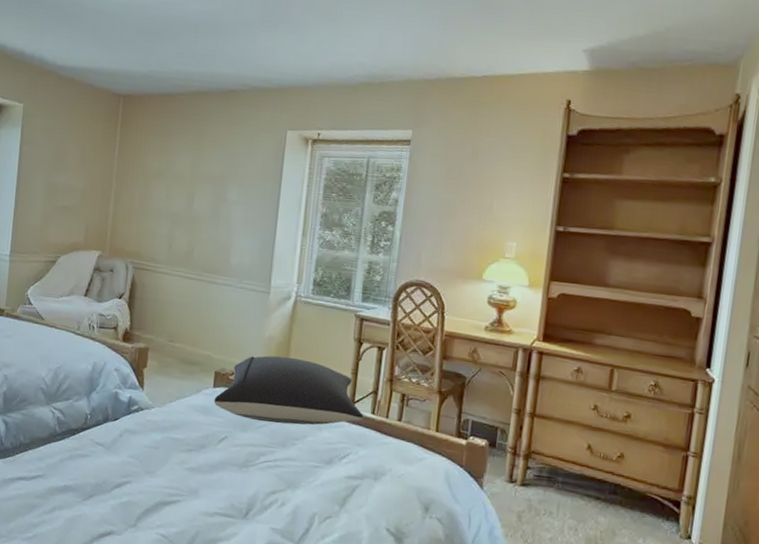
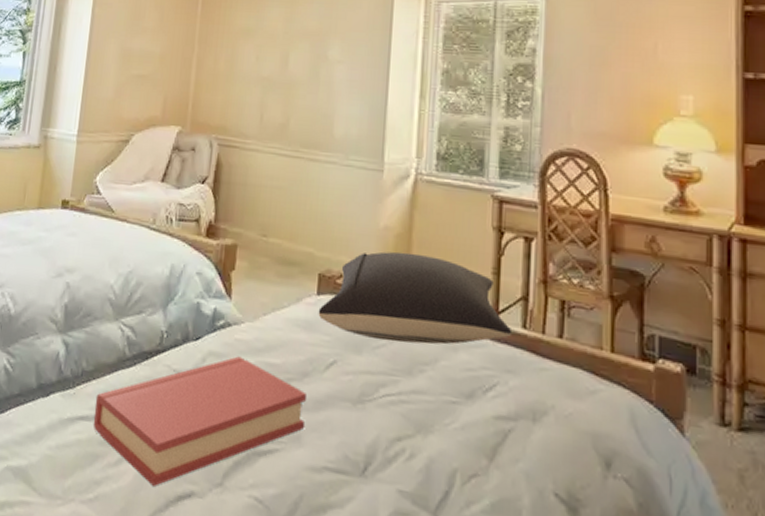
hardback book: none [30,433,203,527] -> present [93,356,306,486]

